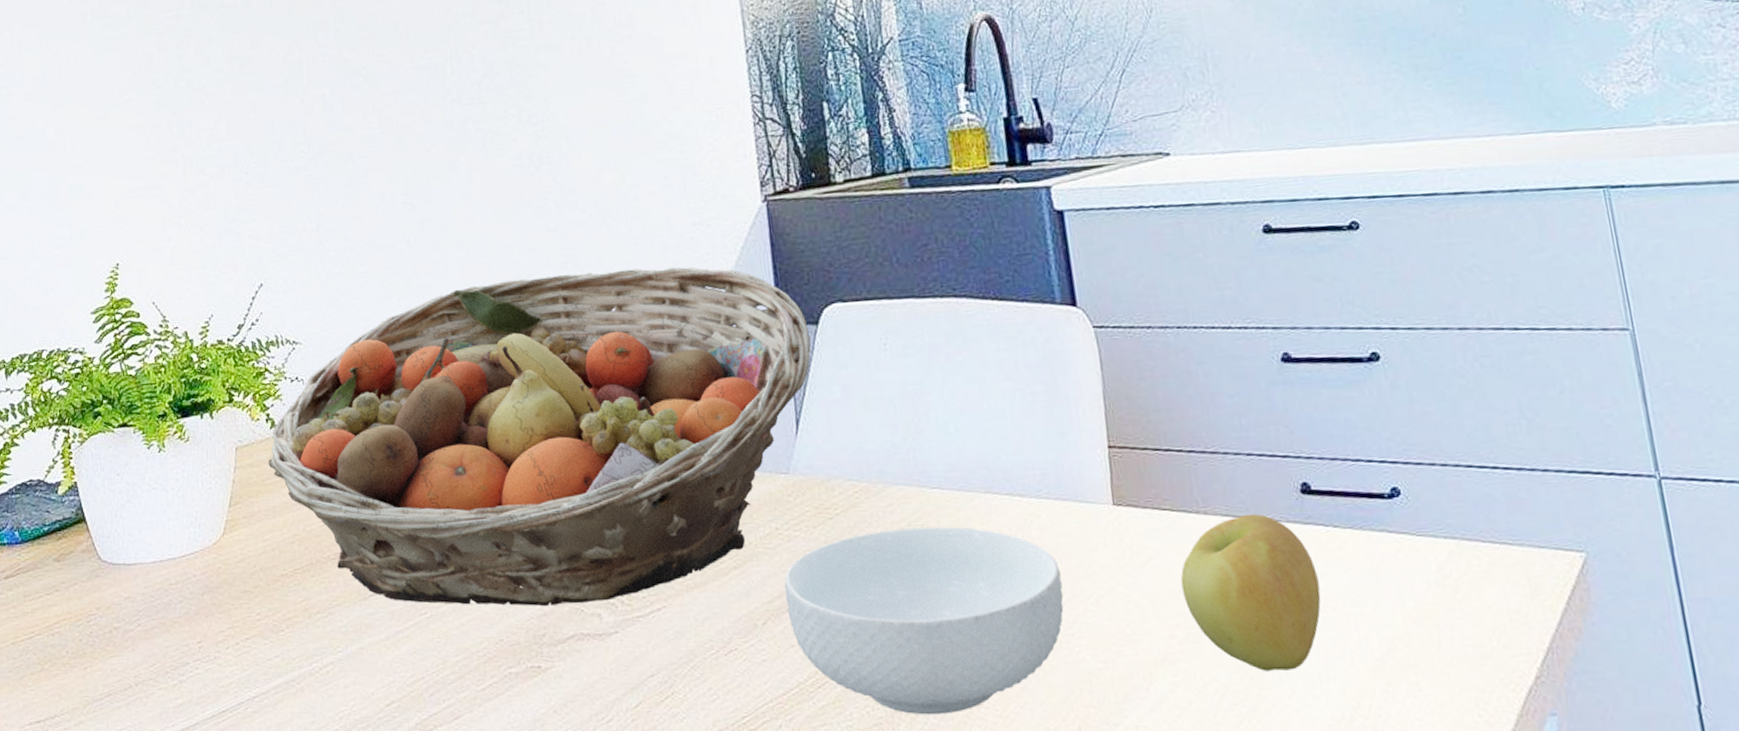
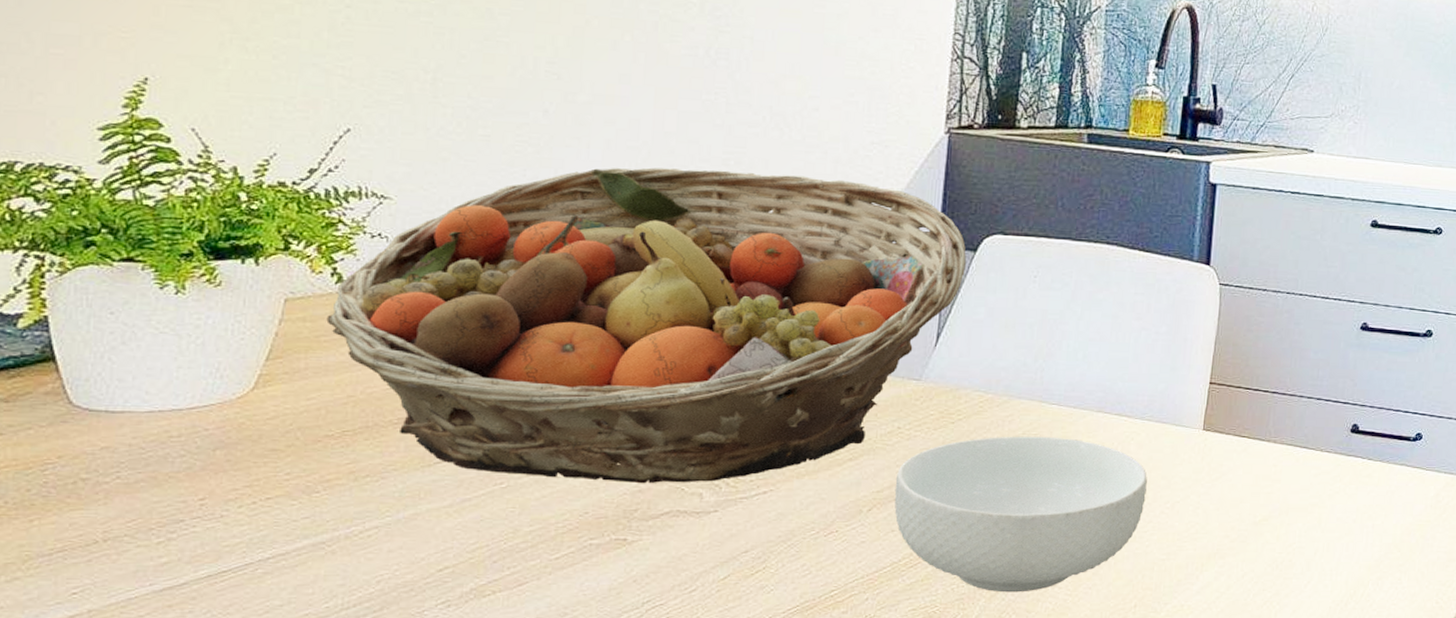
apple: present [1180,513,1321,671] -> none [1242,445,1348,566]

